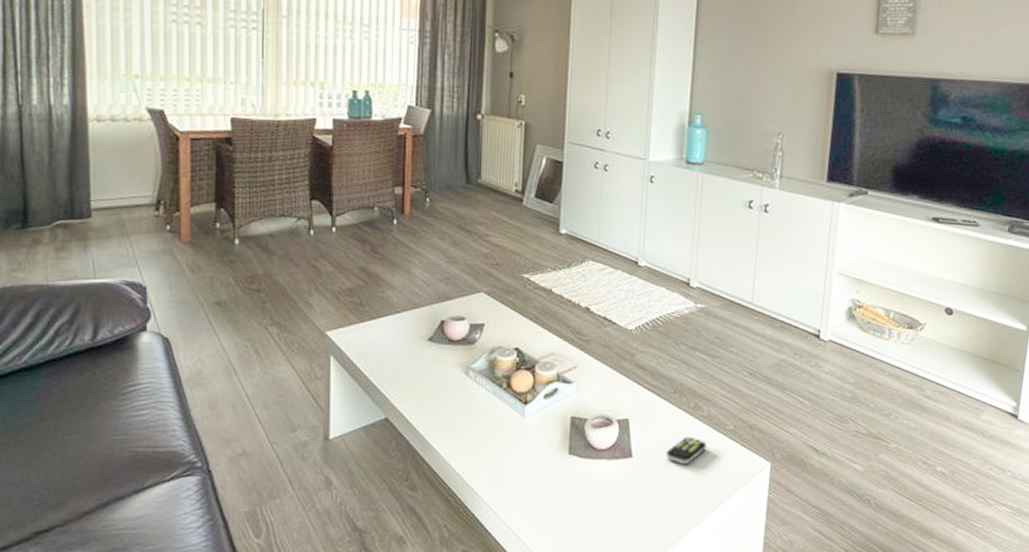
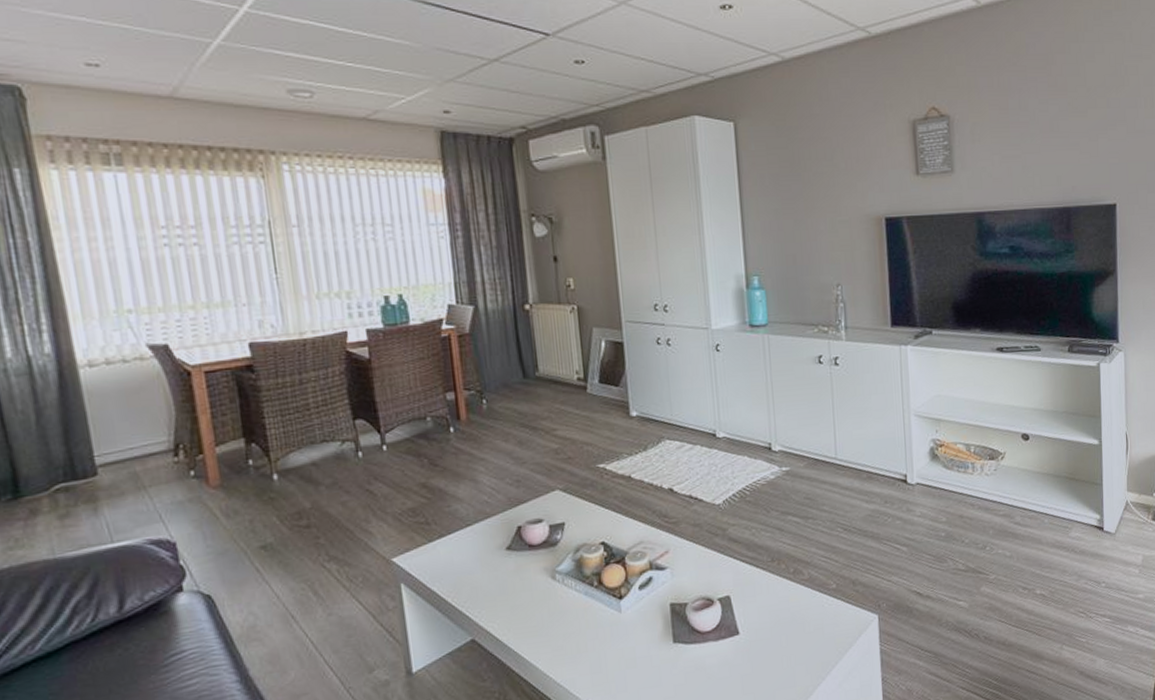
remote control: present [665,436,706,464] -> none [772,602,812,632]

